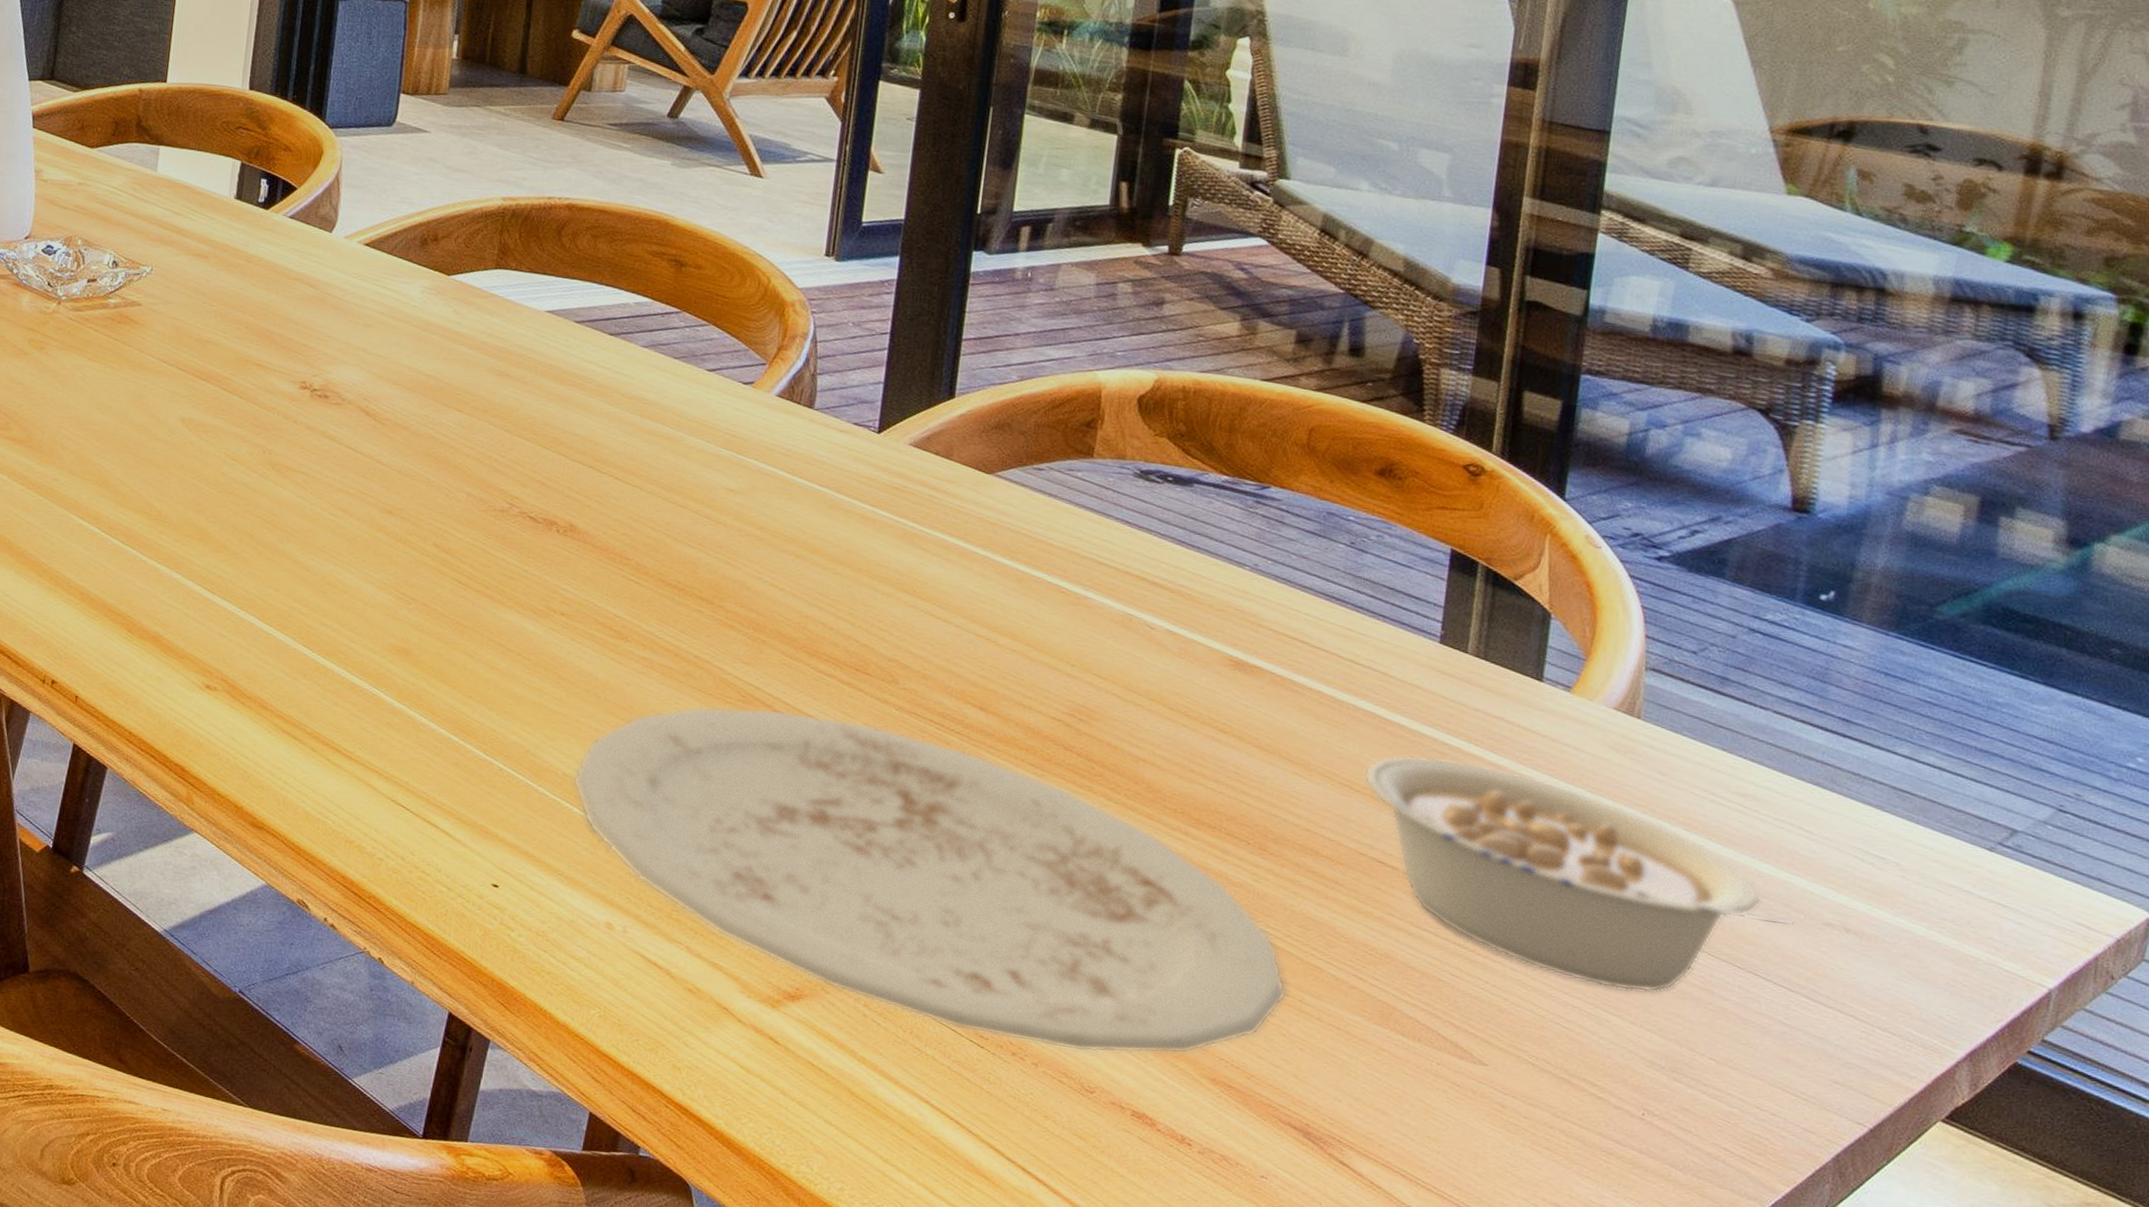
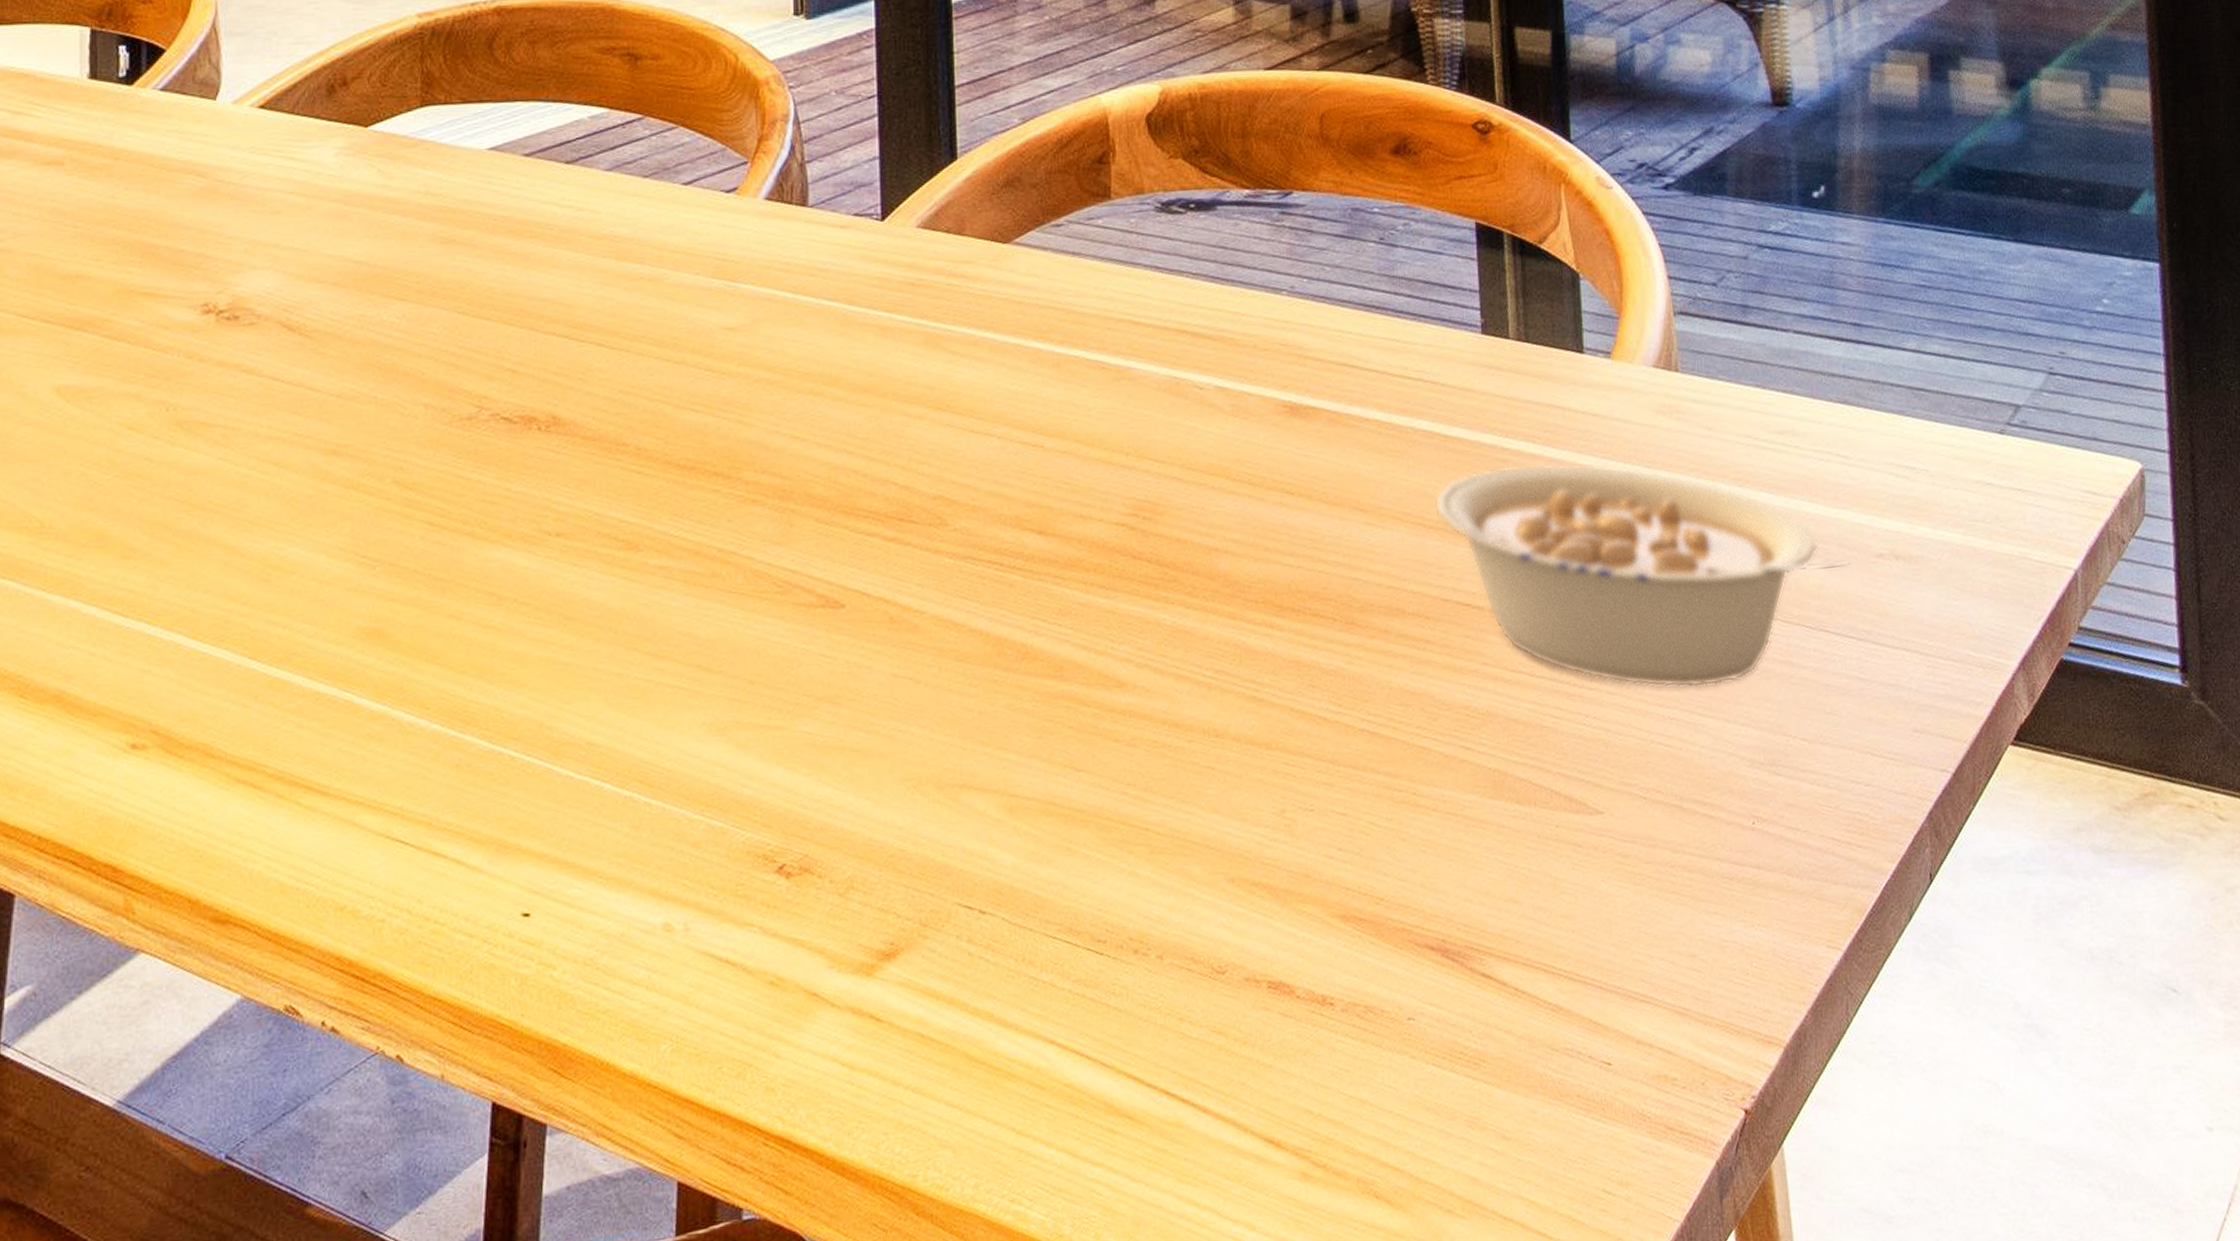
plate: present [573,706,1287,1055] -> none [600,584,1399,940]

